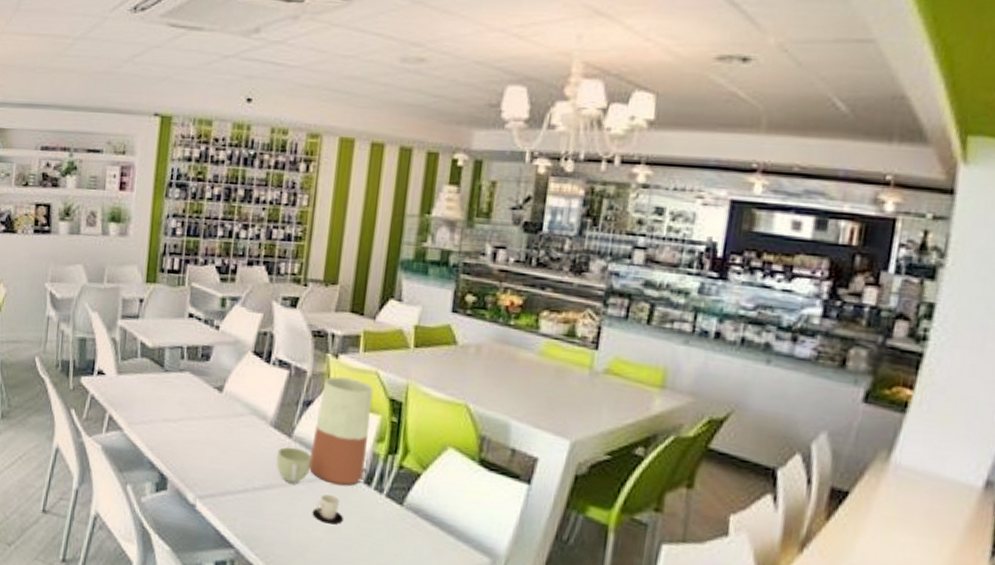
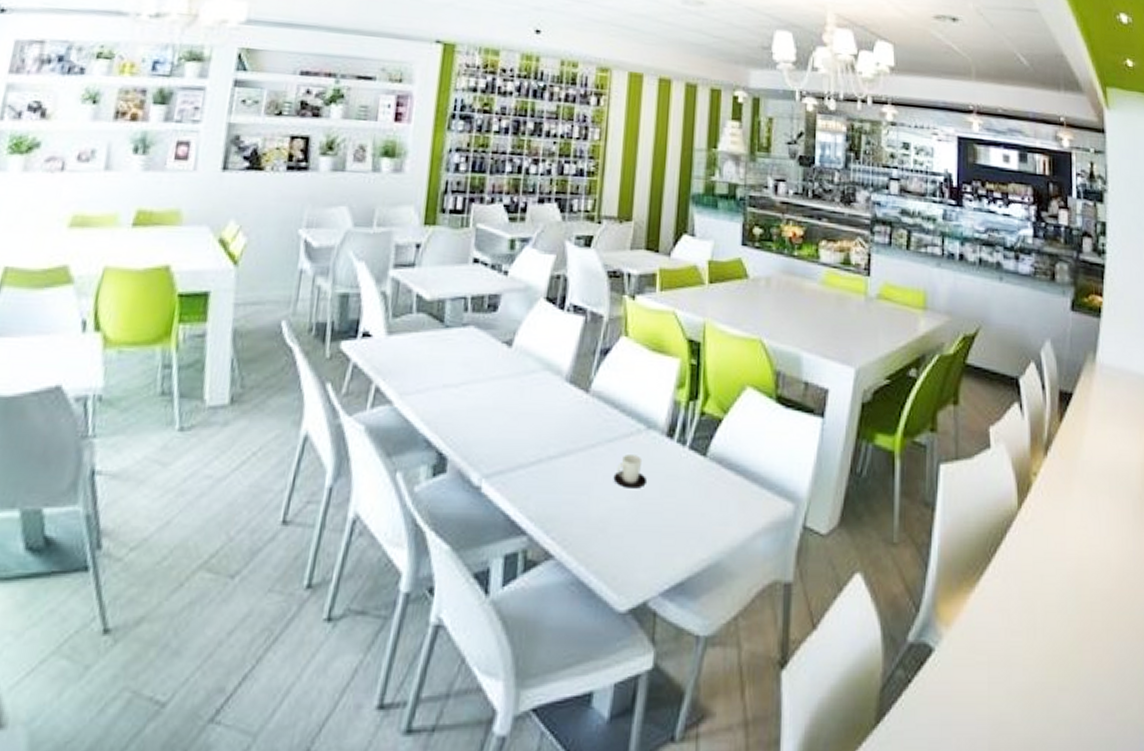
cup: present [276,446,312,483] -> none [573,403,611,445]
vase: present [309,376,374,486] -> none [609,319,672,442]

